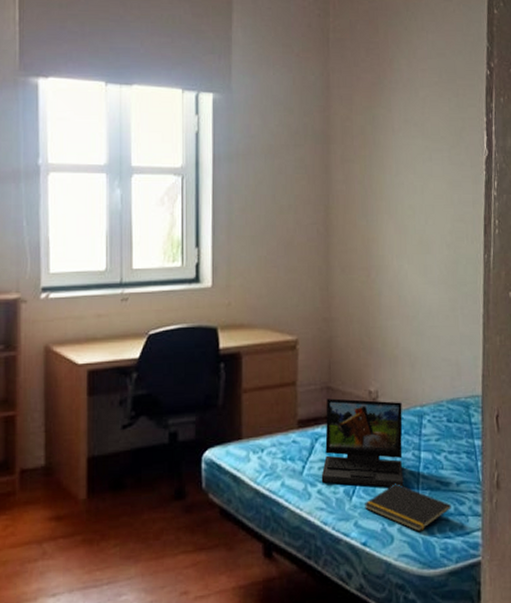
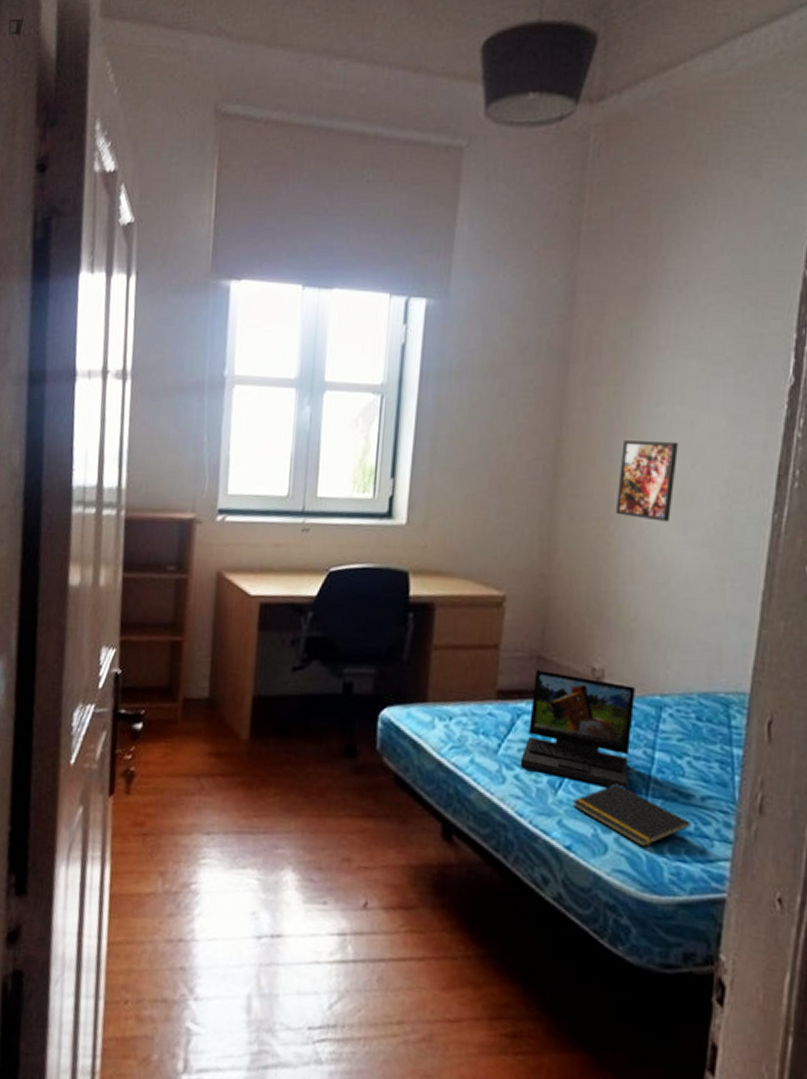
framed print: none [374,203,415,267] -> present [616,440,679,522]

